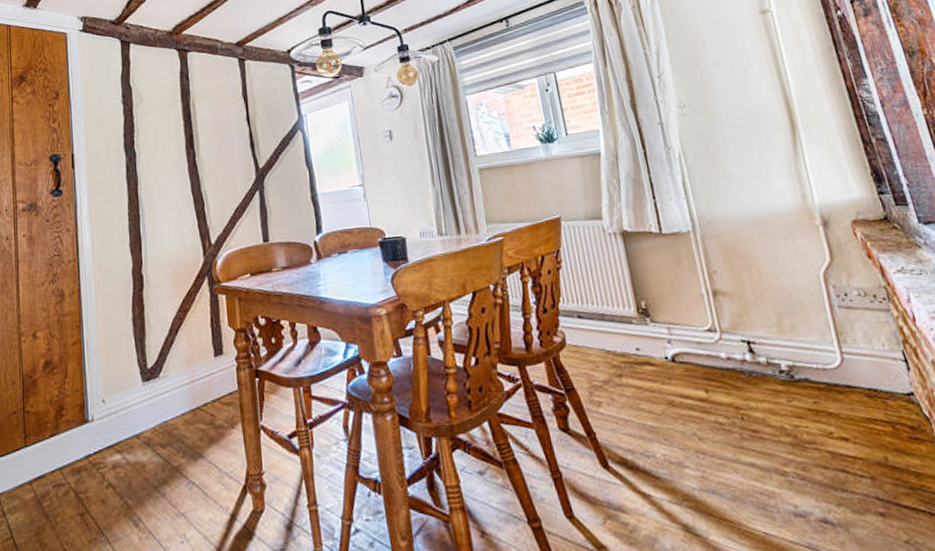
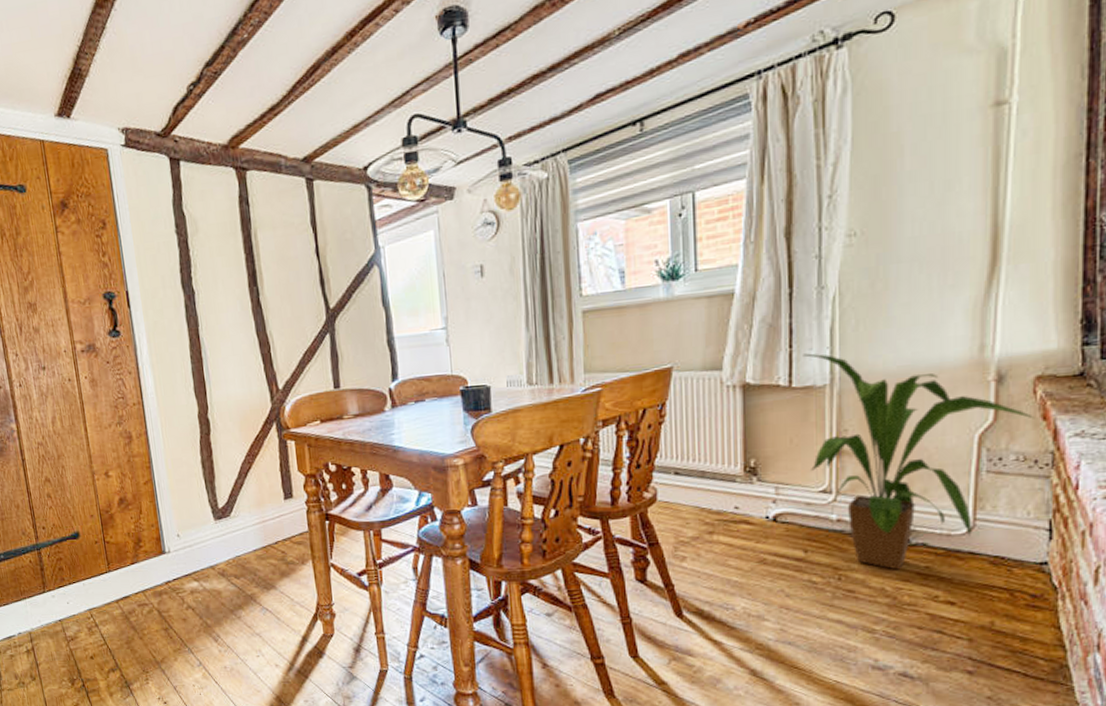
house plant: none [665,203,862,407] -> present [803,353,1035,570]

